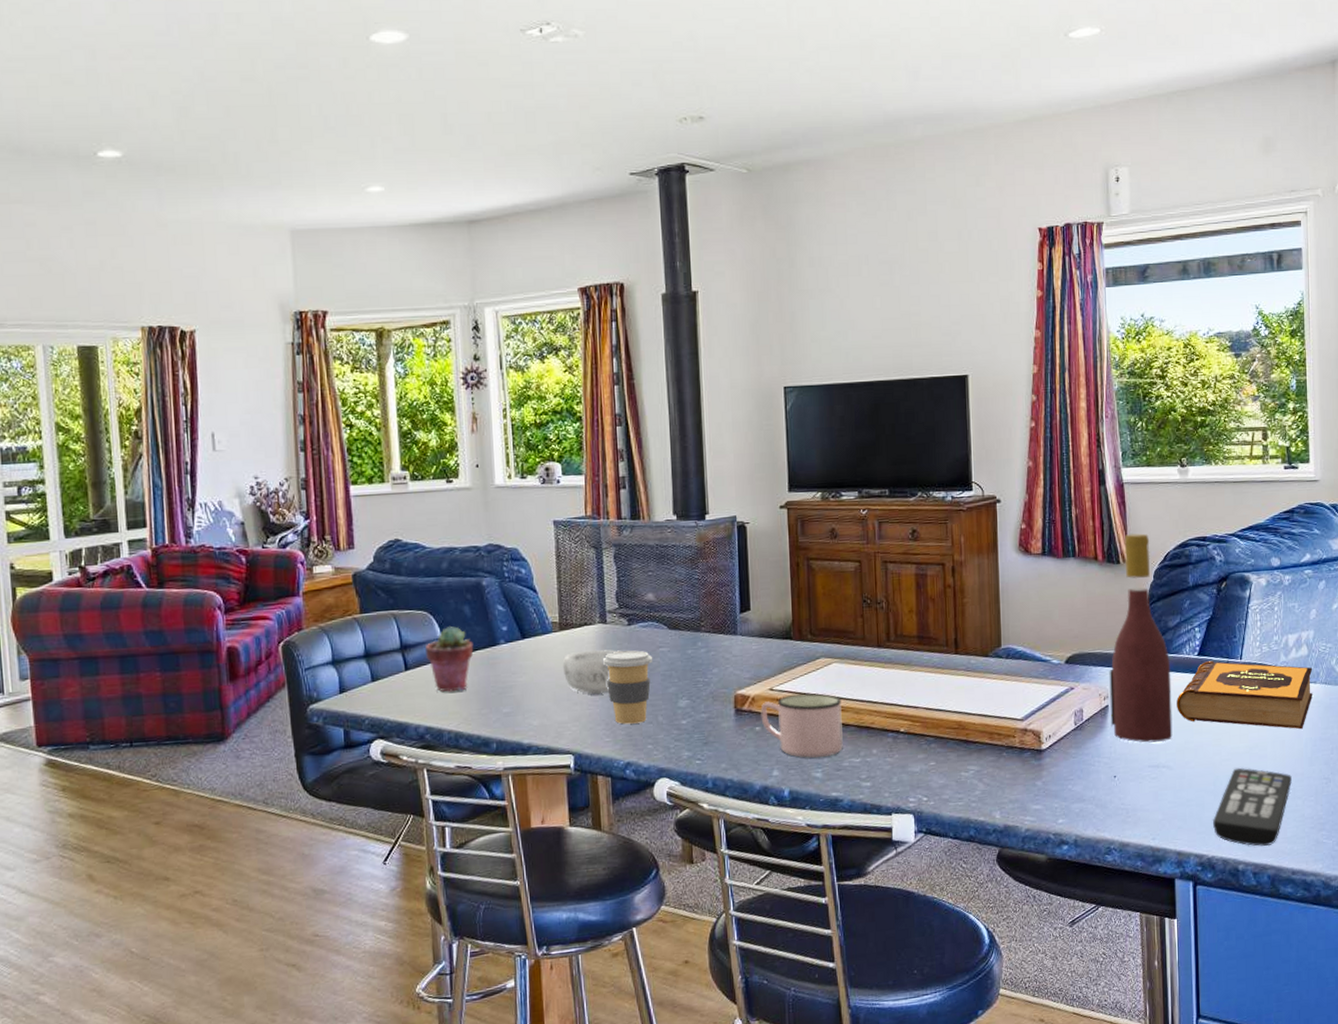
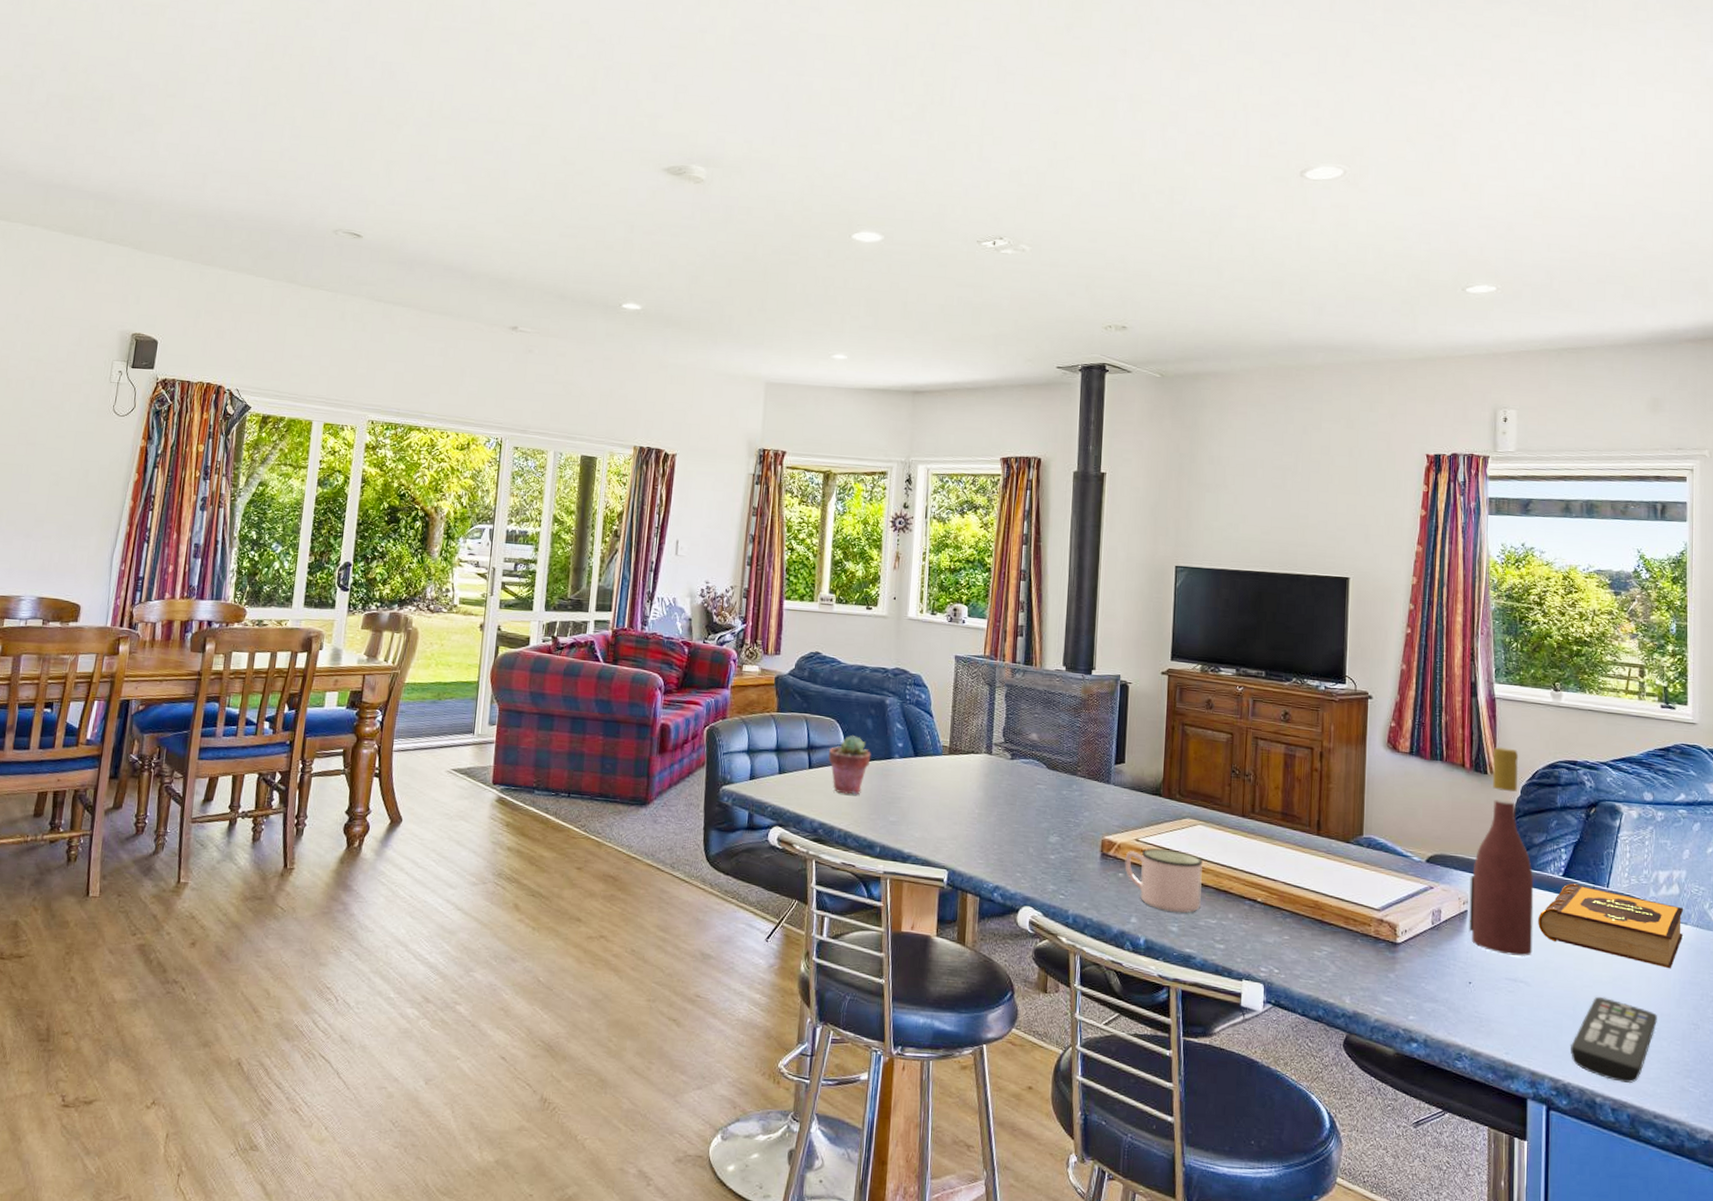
decorative bowl: present [562,649,621,695] -> none [947,776,1002,819]
coffee cup: present [602,650,653,724] -> none [984,781,1031,851]

